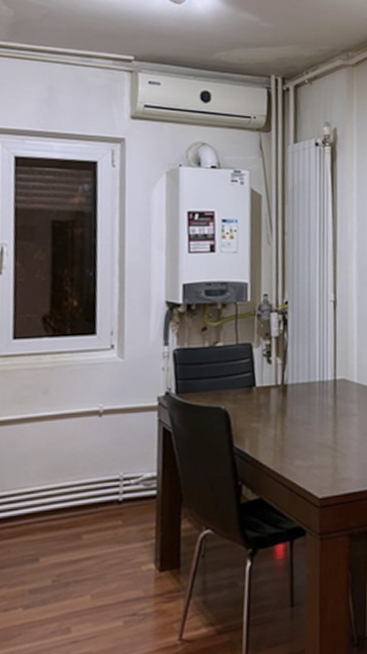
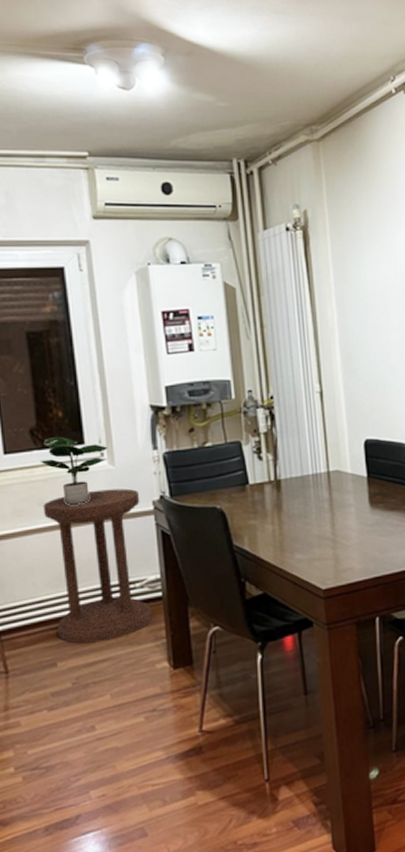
side table: none [44,382,145,539] -> present [42,488,153,644]
potted plant: none [48,325,119,395] -> present [40,436,108,505]

